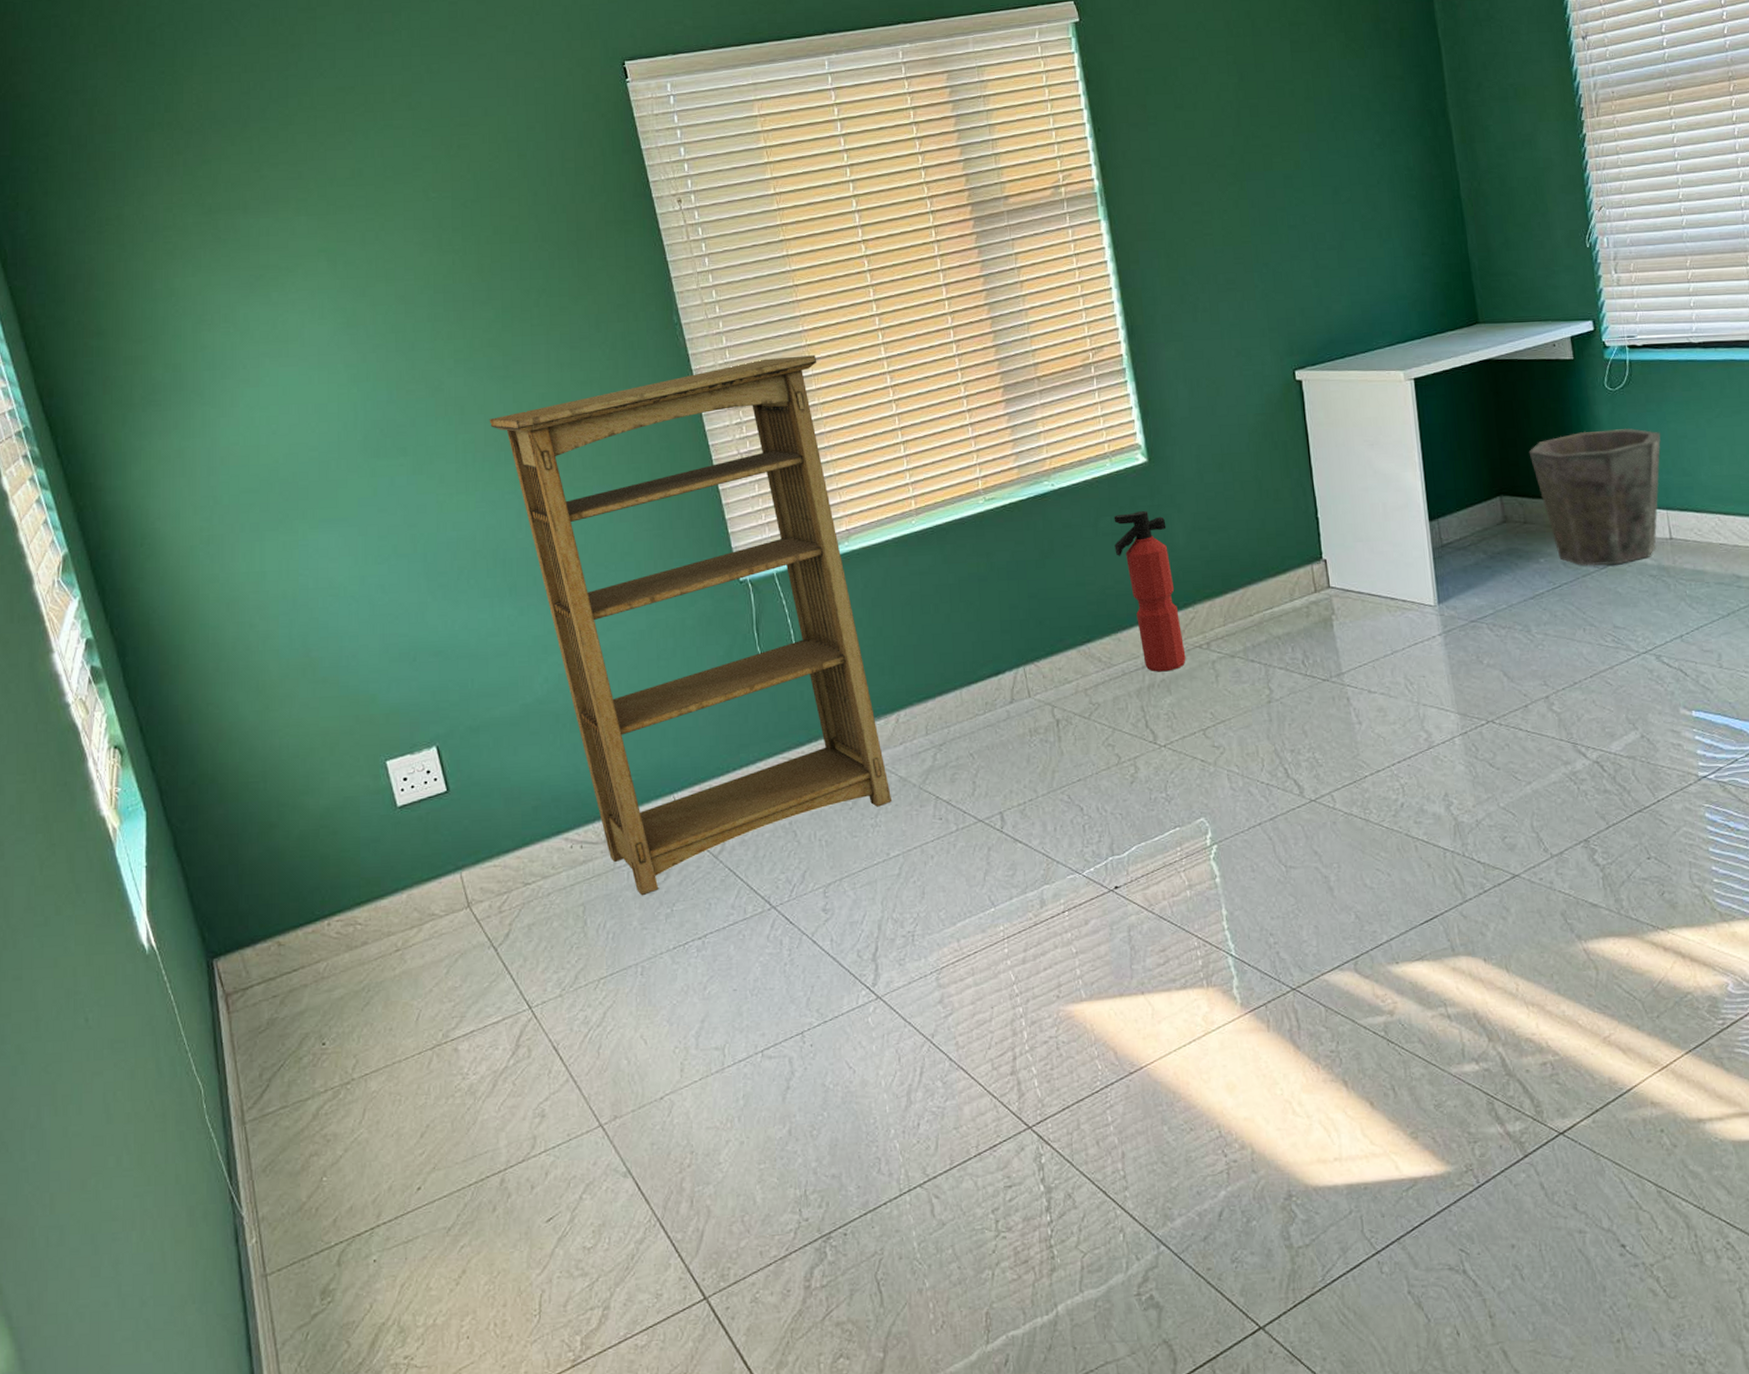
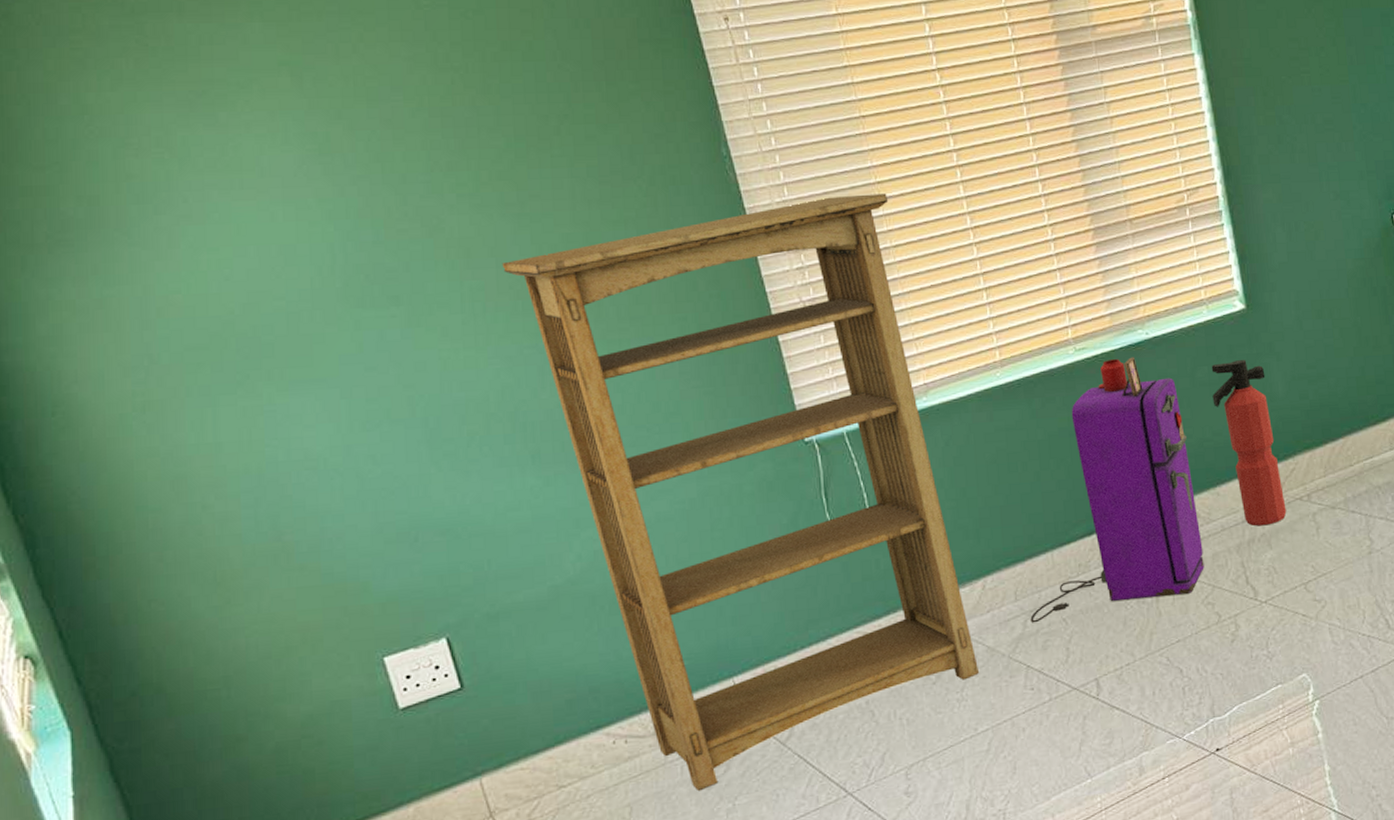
air purifier: none [940,507,1105,757] -> present [1030,357,1204,623]

